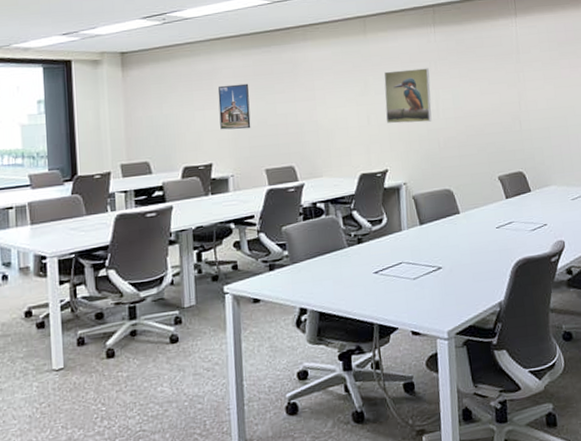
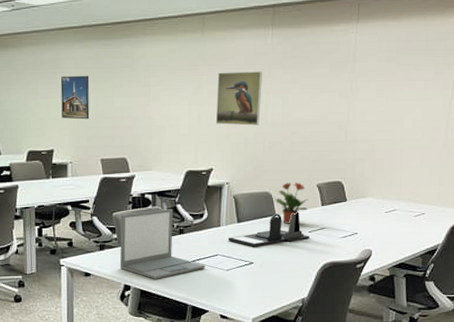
laptop: none [291,216,390,298] -> present [119,209,205,279]
desk organizer: none [411,208,498,251] -> present [228,212,309,247]
potted plant: none [455,176,492,222] -> present [273,182,309,224]

